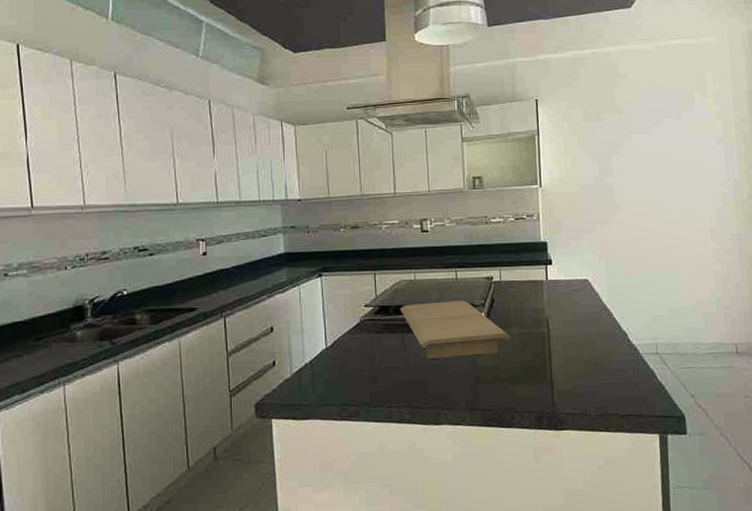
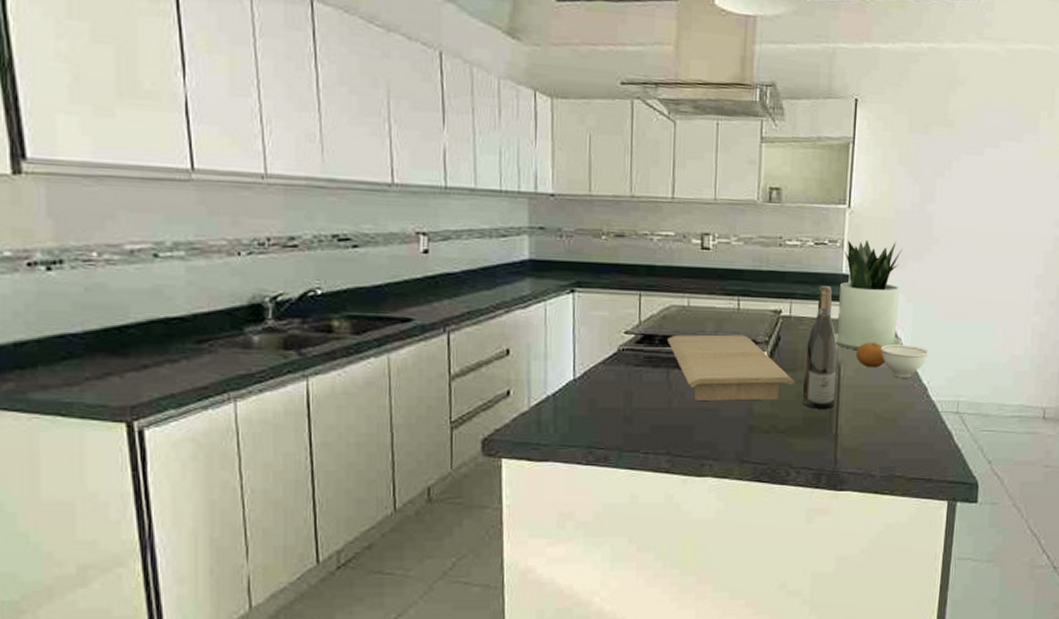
wine bottle: none [517,253,548,359] -> present [803,286,838,409]
planter: none [539,210,600,305] -> present [834,239,903,349]
fruit: none [560,297,587,320] -> present [855,341,886,368]
bowl: none [581,297,625,327] -> present [880,344,929,378]

